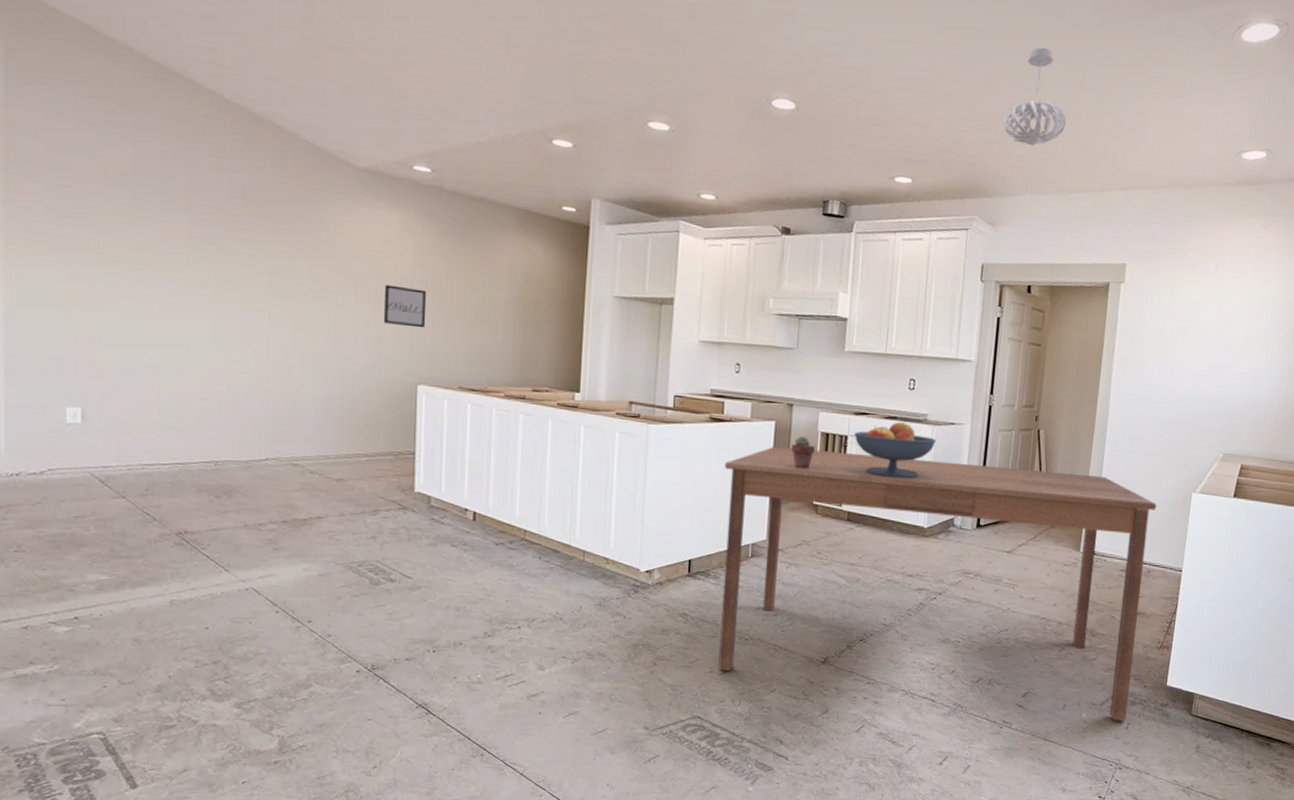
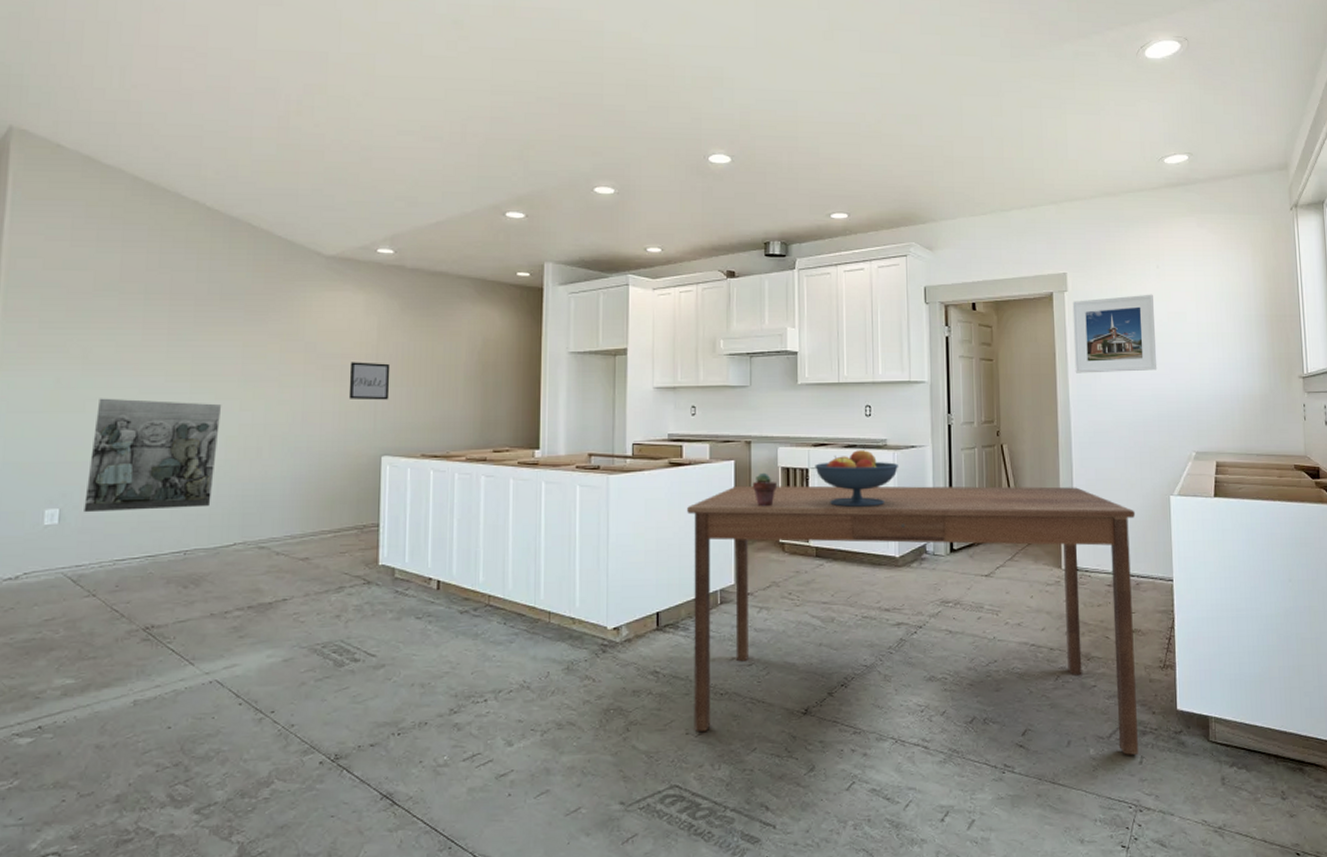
relief sculpture: none [108,297,249,420] -> present [84,398,222,513]
pendant light: present [1003,47,1067,146] -> none [929,84,990,173]
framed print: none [1120,293,1208,371] -> present [1072,294,1158,373]

